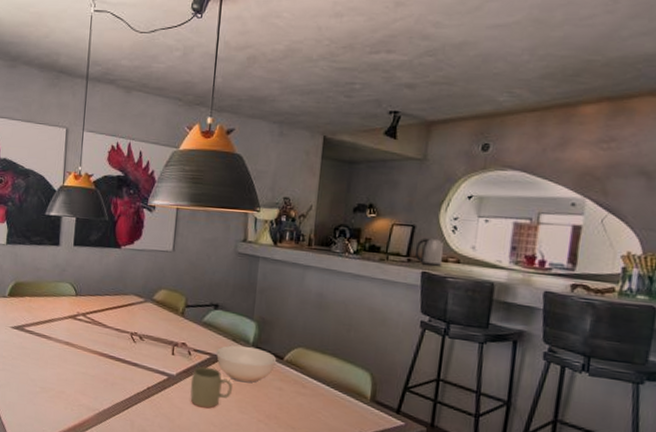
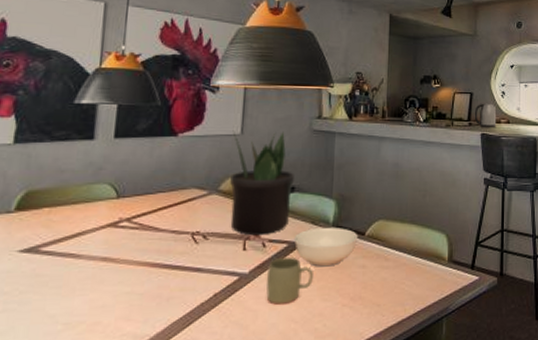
planter: none [162,247,219,344] -> present [230,130,294,235]

